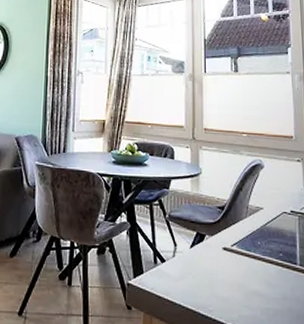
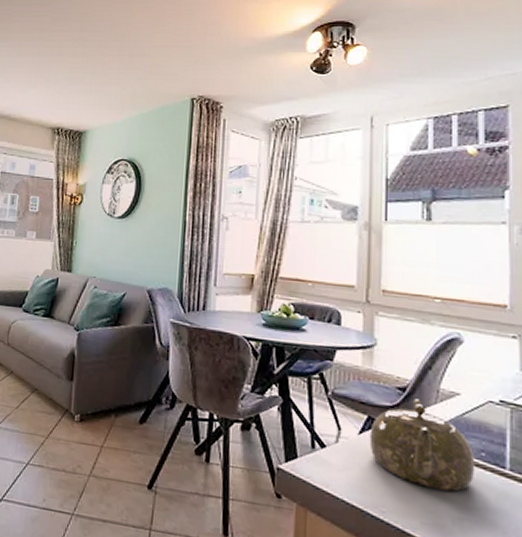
teapot: none [198,215,276,287] -> present [369,398,475,492]

